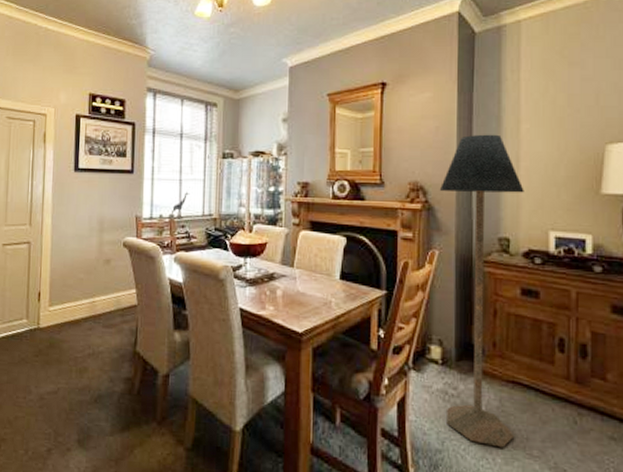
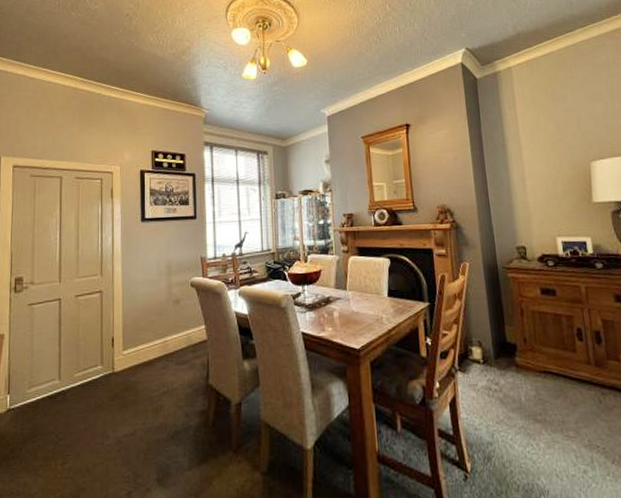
floor lamp: present [439,134,524,448] -> none [463,160,553,433]

